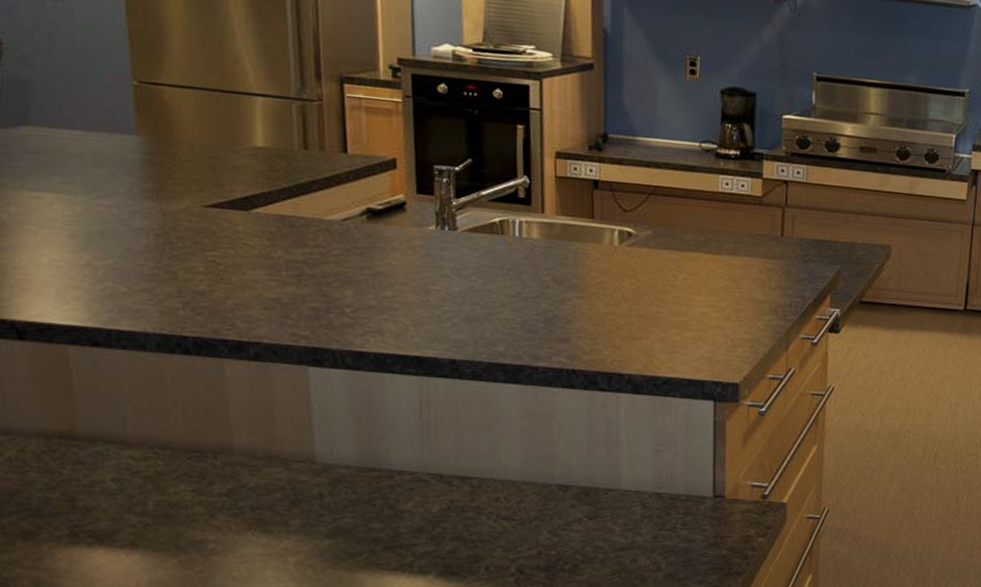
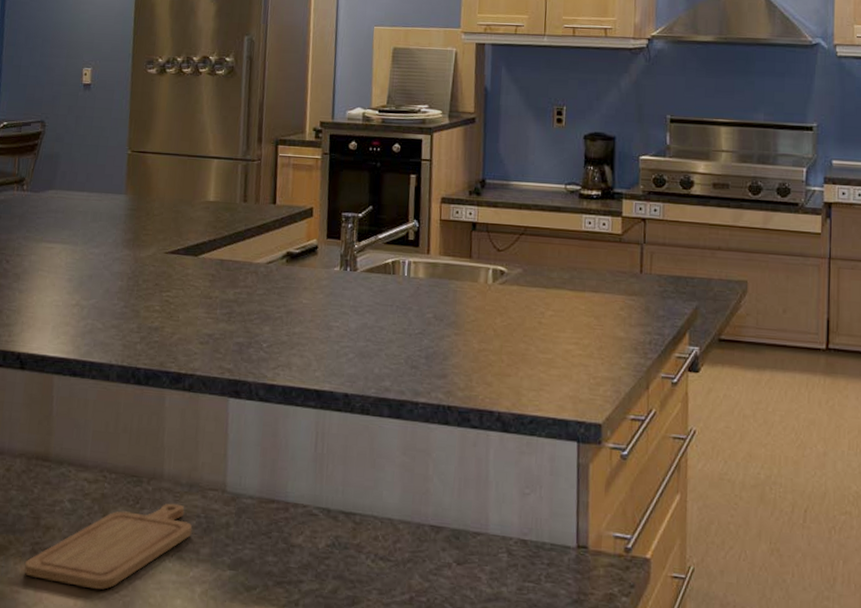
chopping board: none [62,477,278,568] -> present [24,503,192,590]

